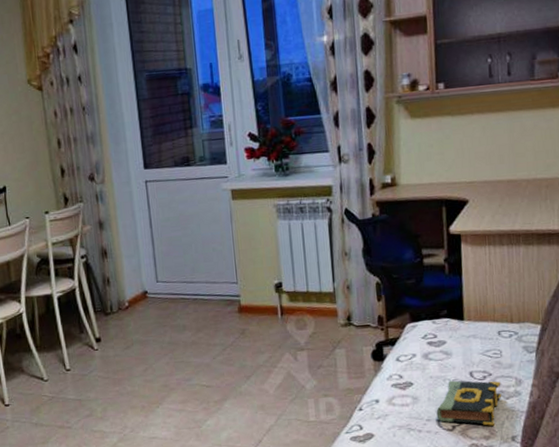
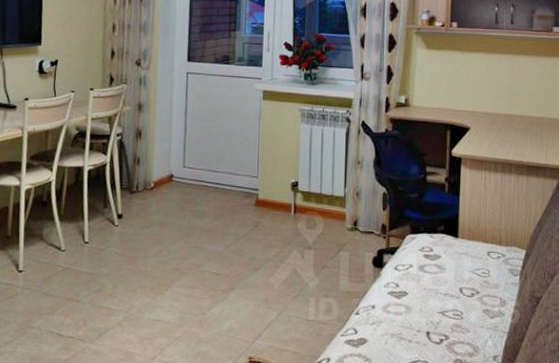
book: present [436,380,502,426] -> none [426,294,487,343]

